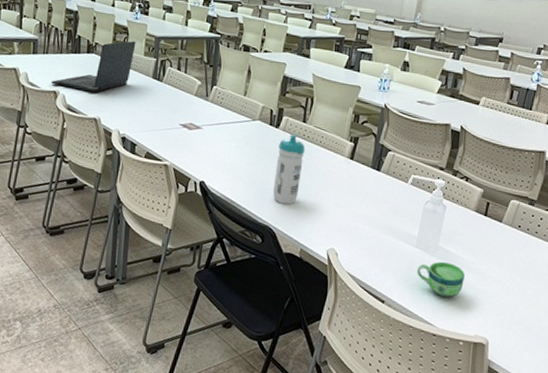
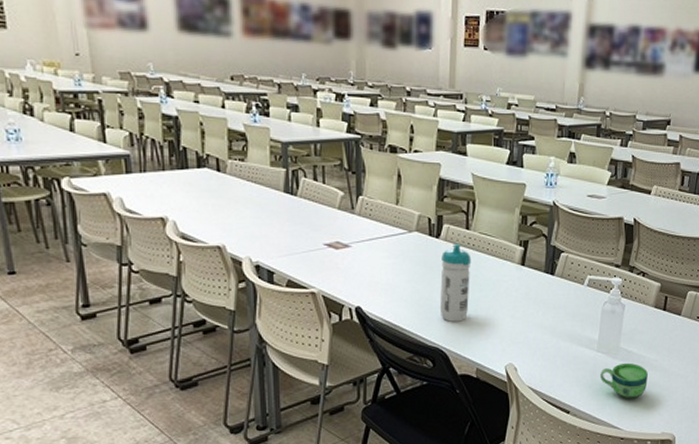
laptop: present [50,41,136,92] -> none [154,149,258,215]

